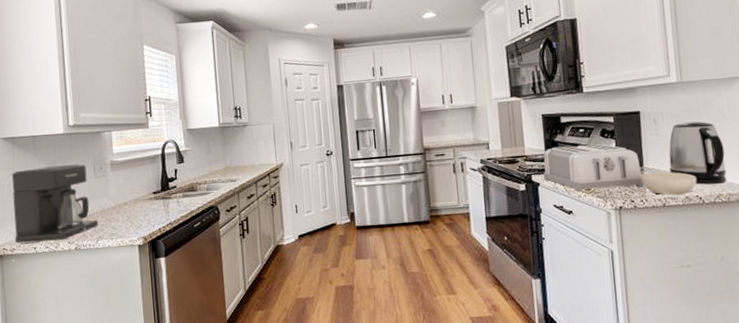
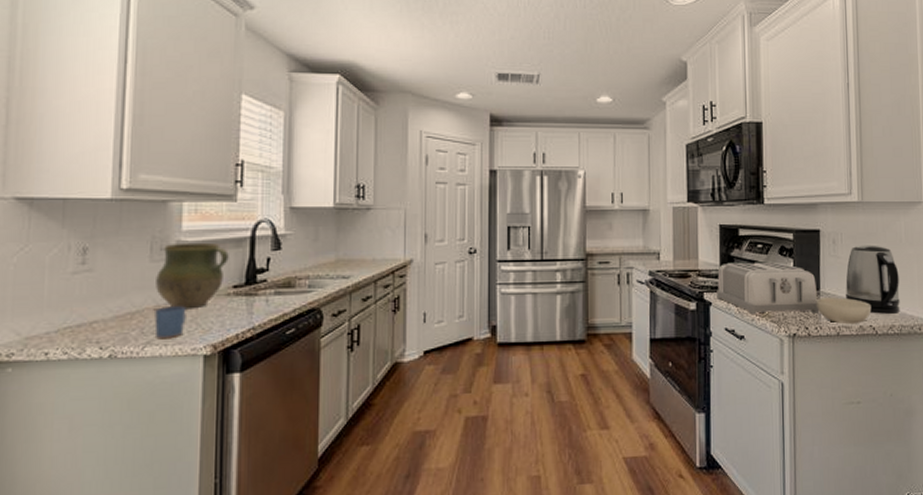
coffee maker: present [11,164,99,243] -> none [15,241,149,346]
ceramic jug: none [100,161,148,212] -> present [156,243,229,310]
mug: none [102,209,124,235] -> present [154,306,186,339]

